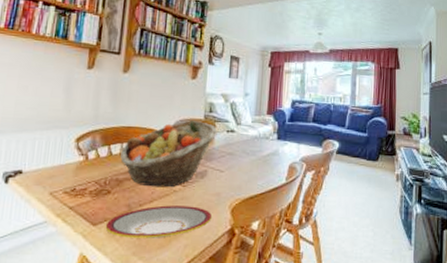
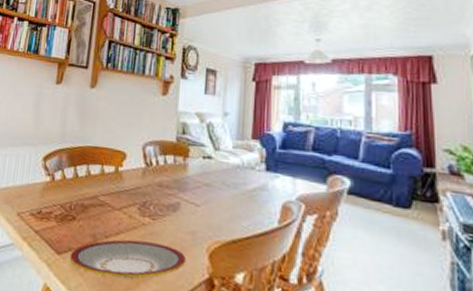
fruit basket: present [120,120,218,188] -> none [86,142,192,220]

